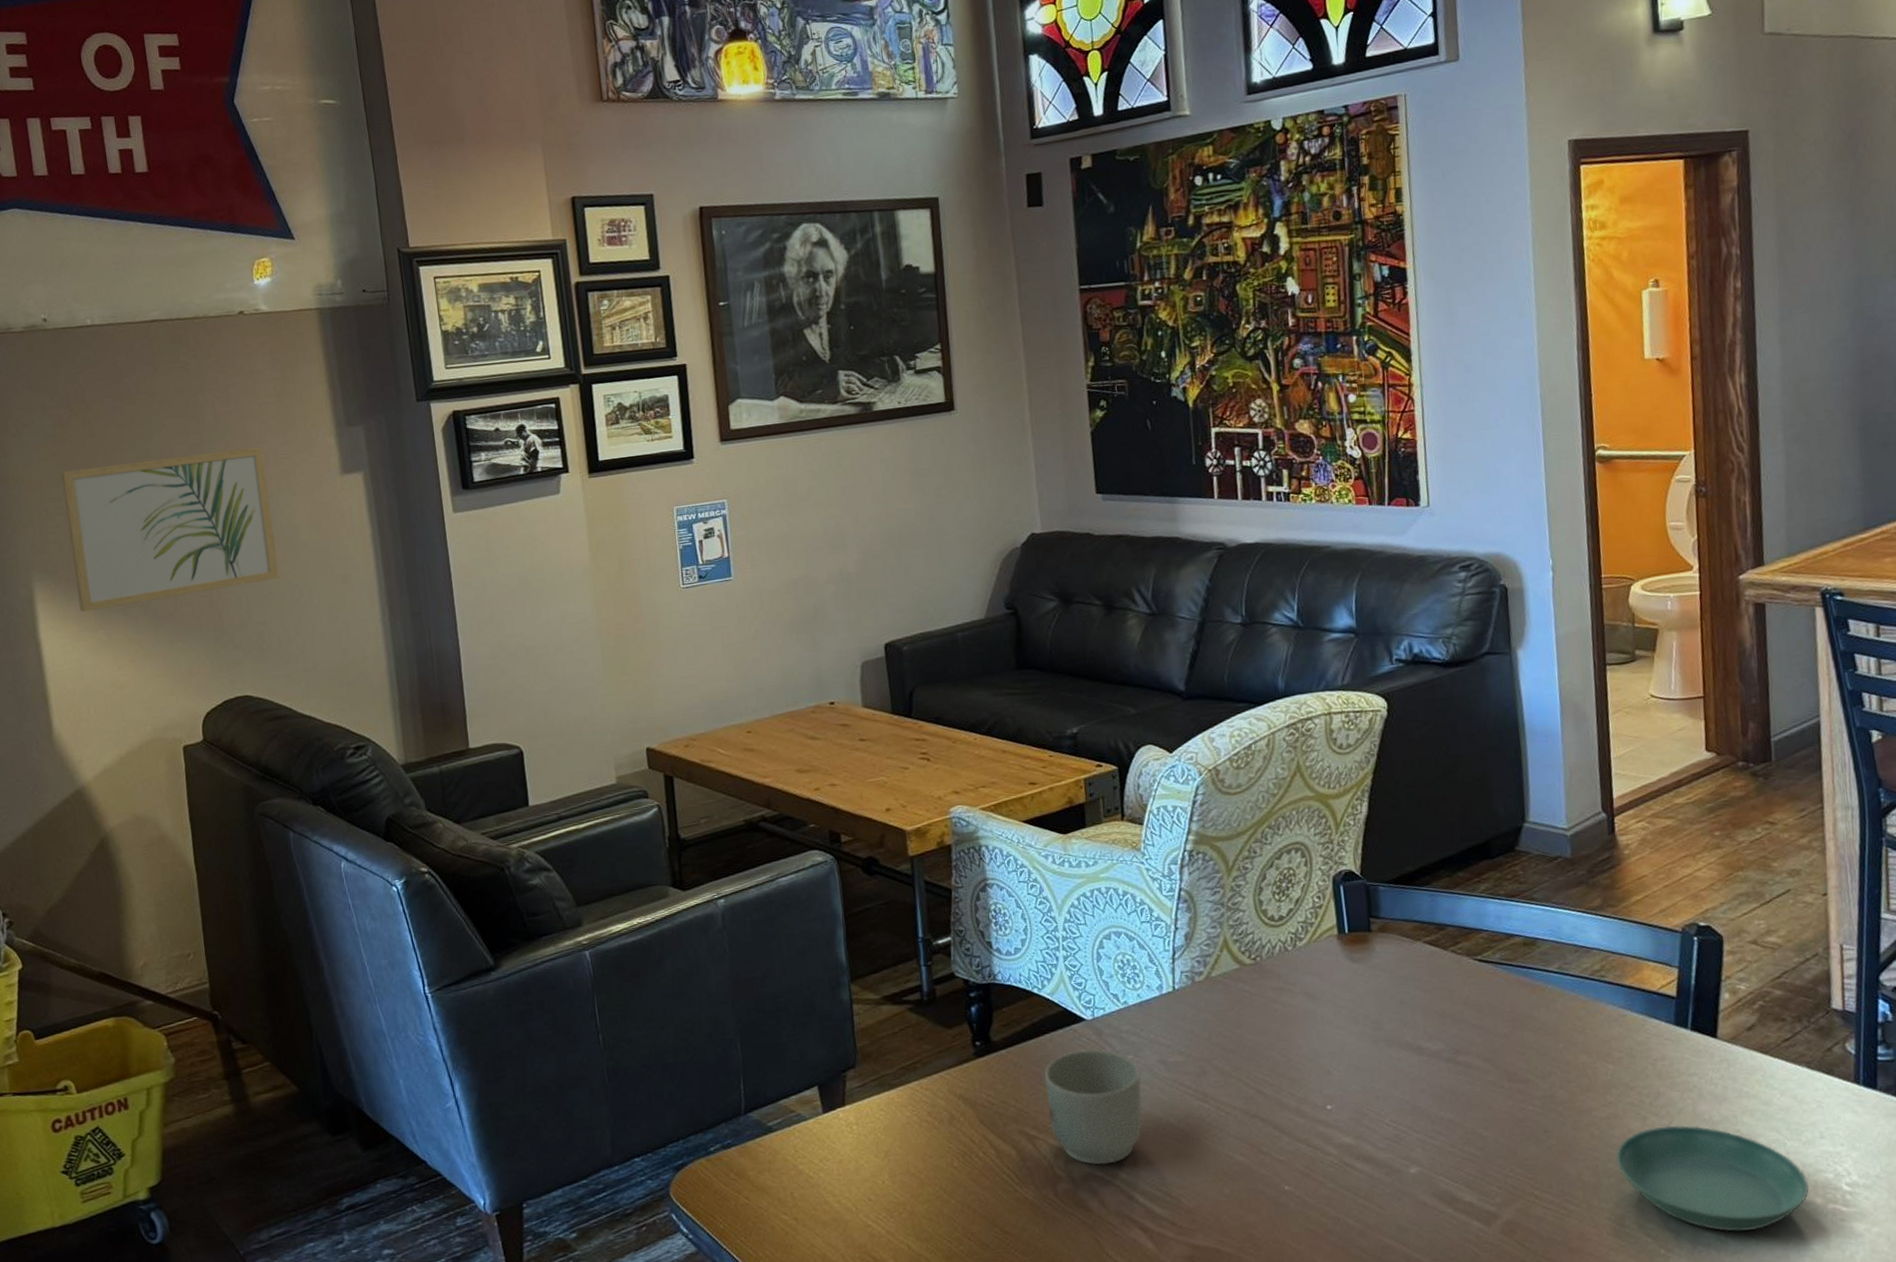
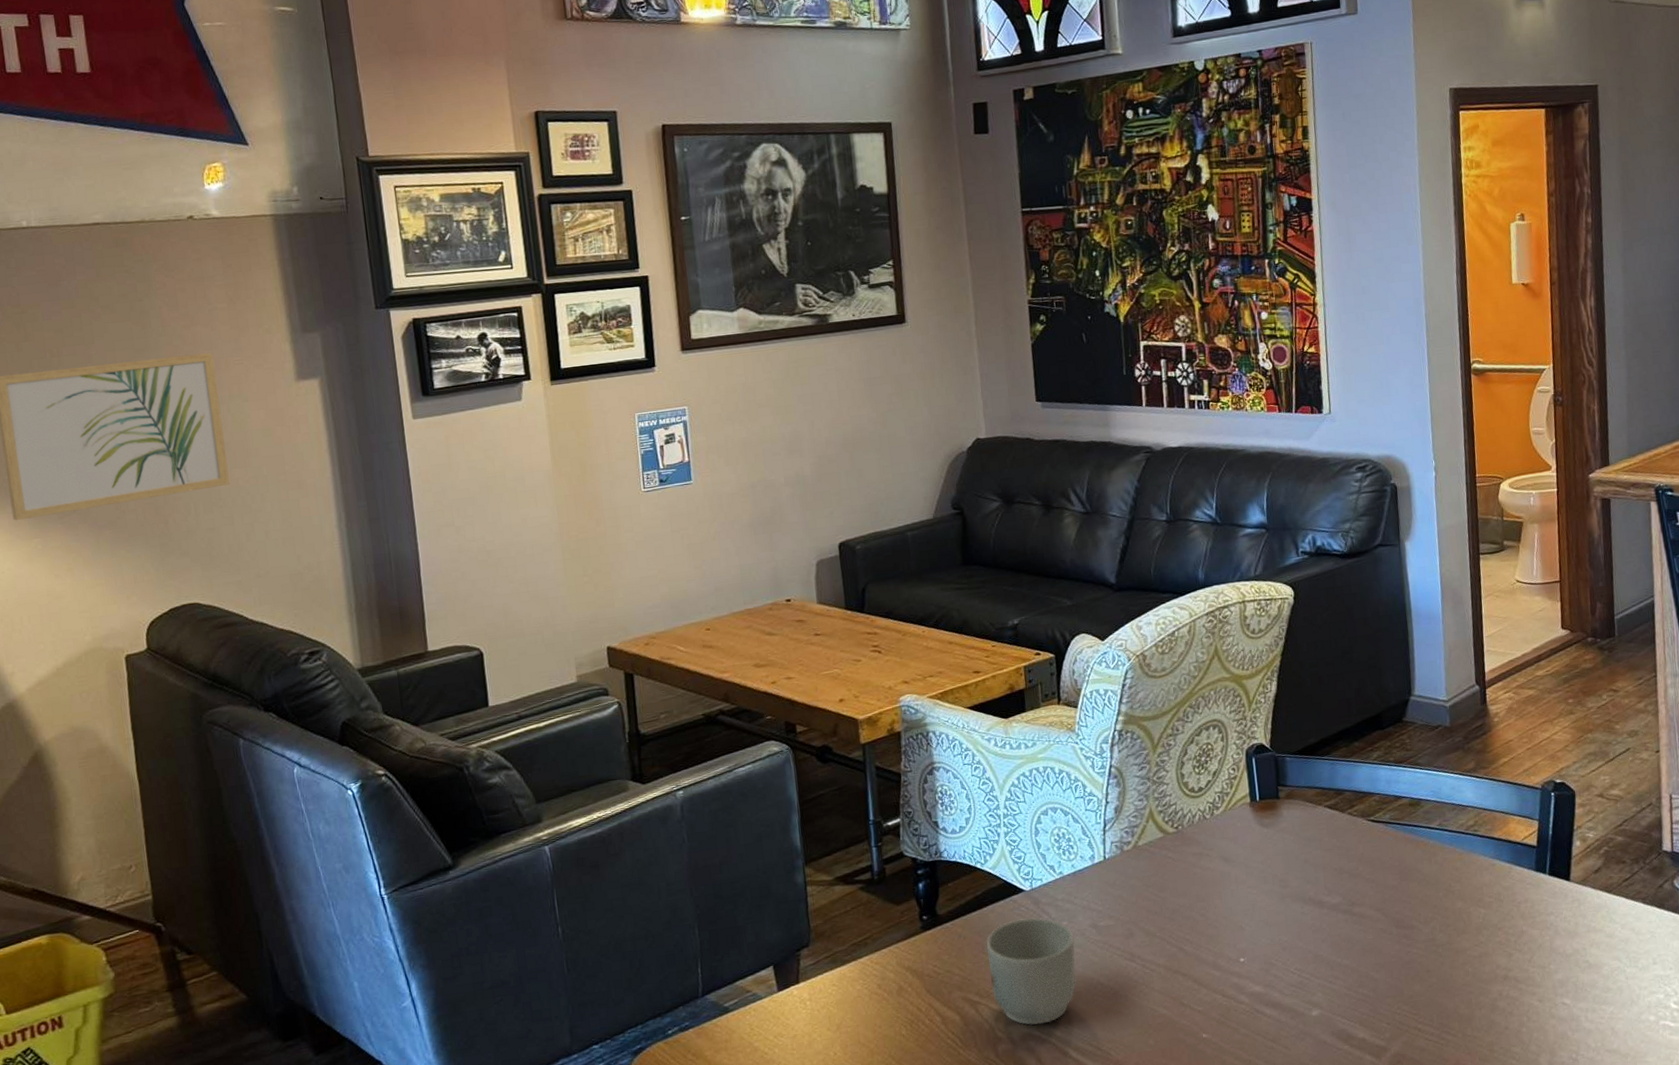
saucer: present [1616,1125,1809,1232] -> none [1486,959,1644,1050]

